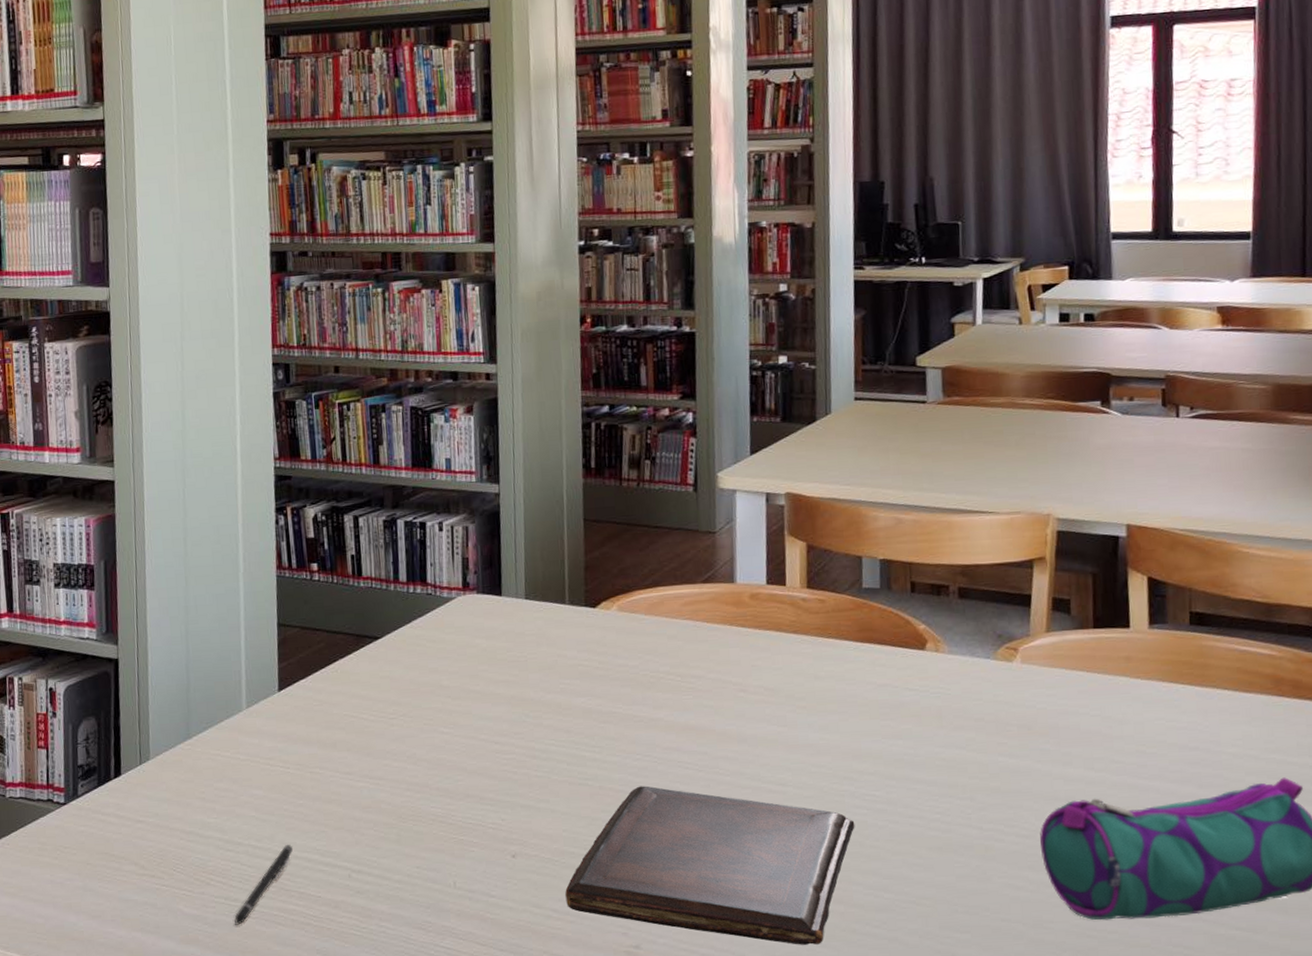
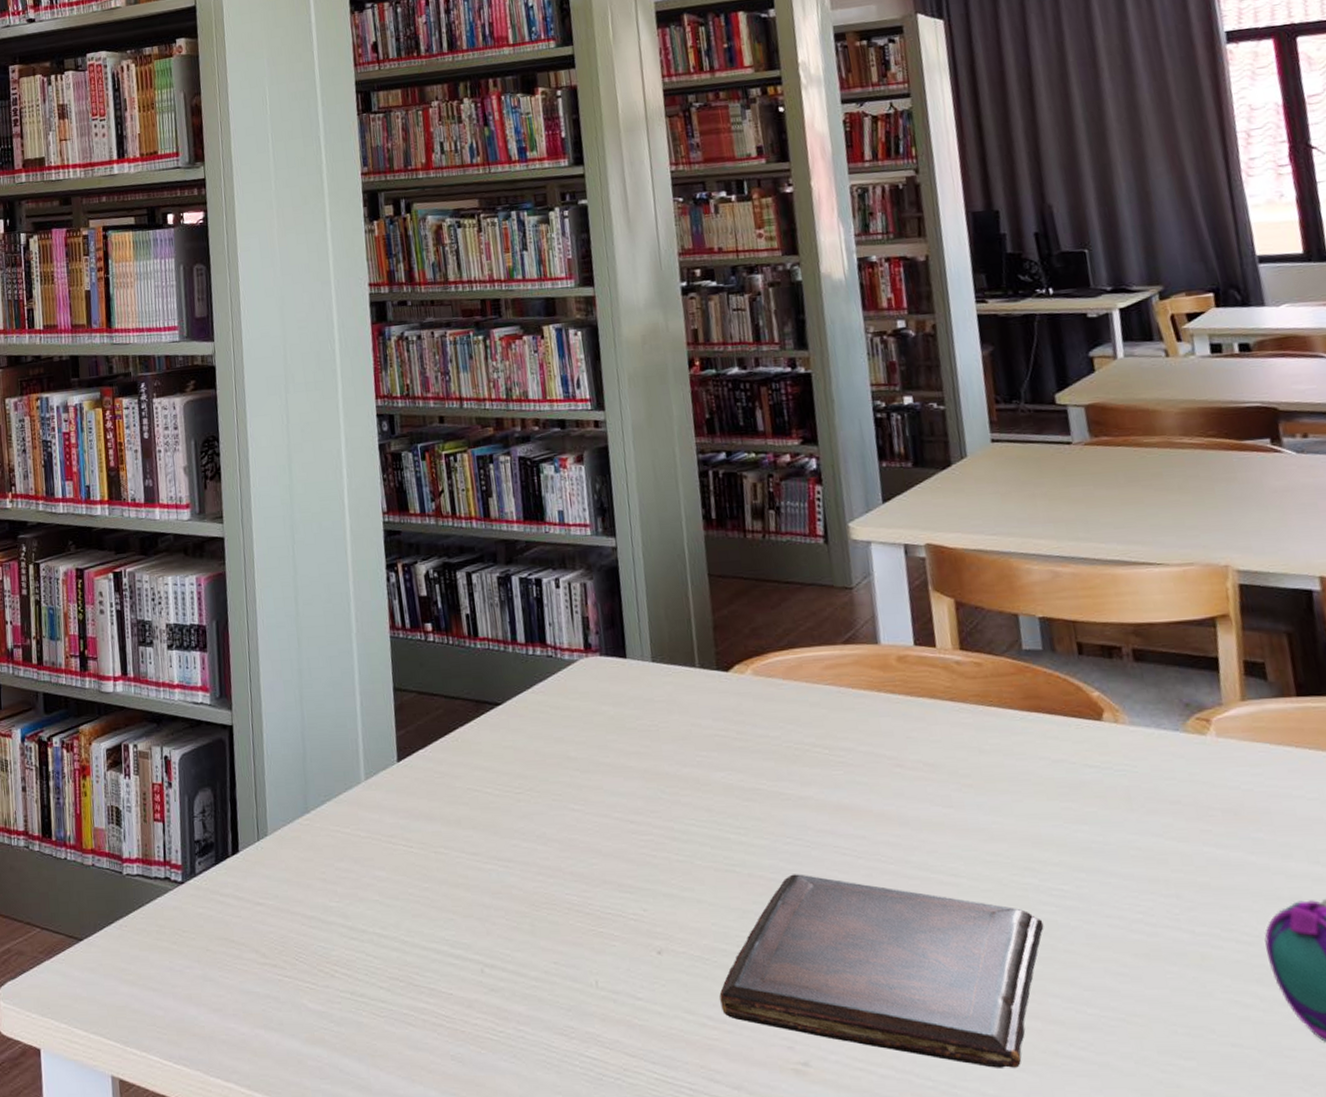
pen: present [234,845,294,925] -> none [362,934,421,1024]

